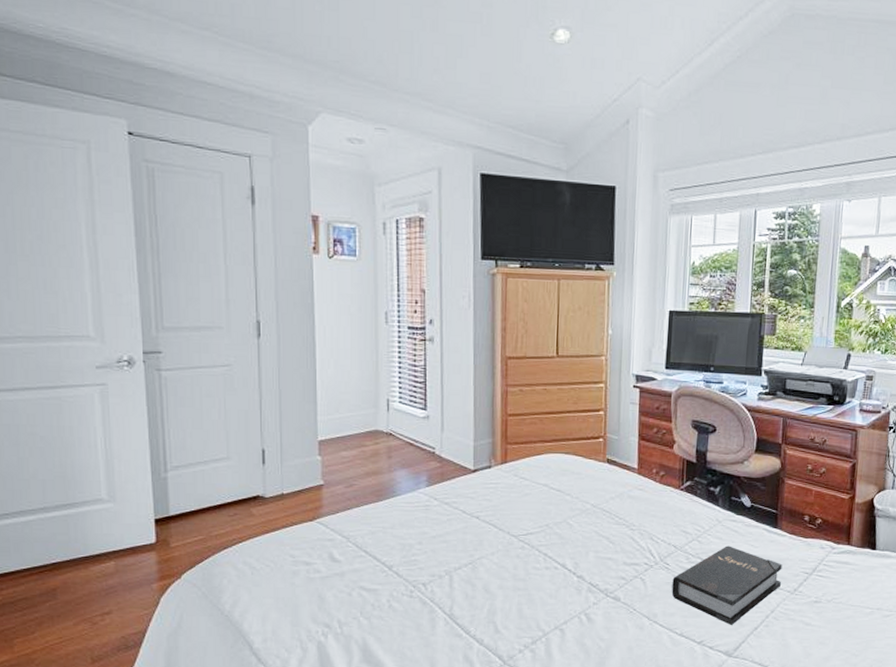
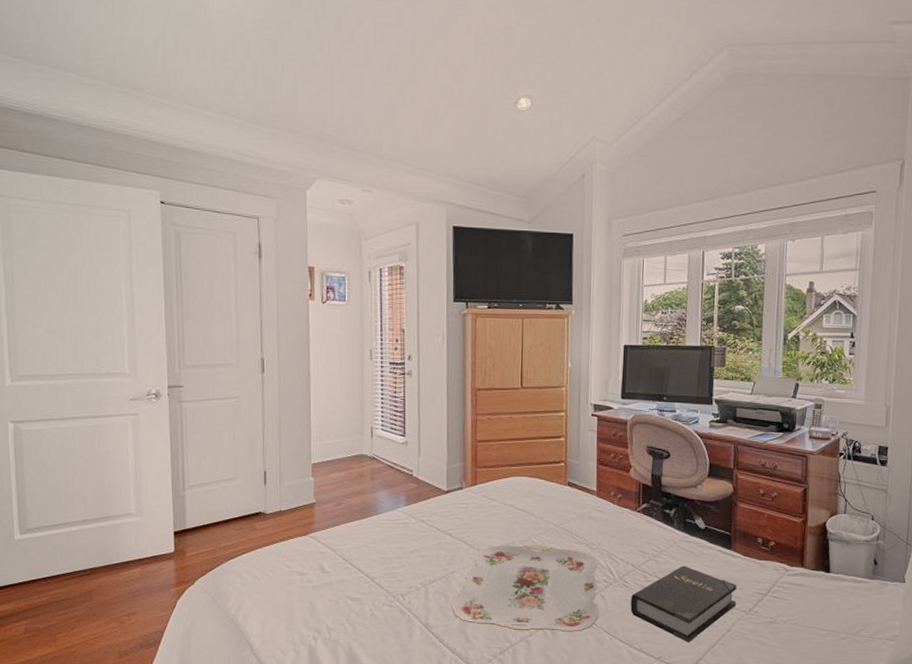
serving tray: none [479,527,639,619] -> present [451,545,600,632]

